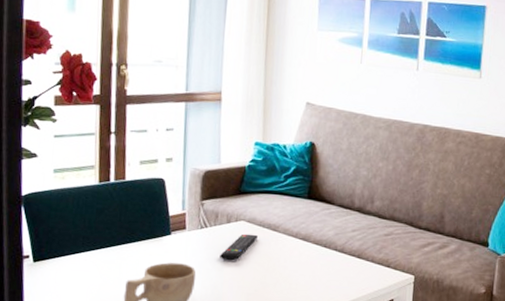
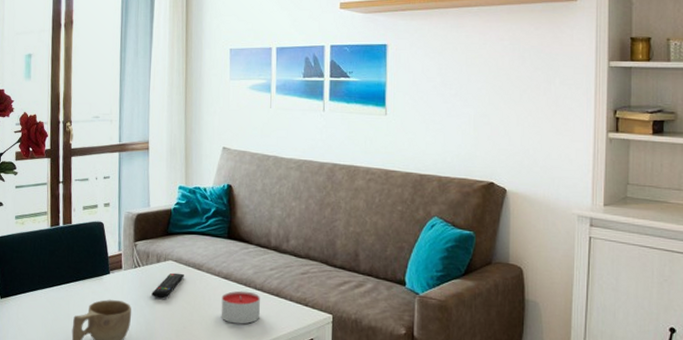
candle: none [297,252,340,286] -> present [221,290,261,324]

